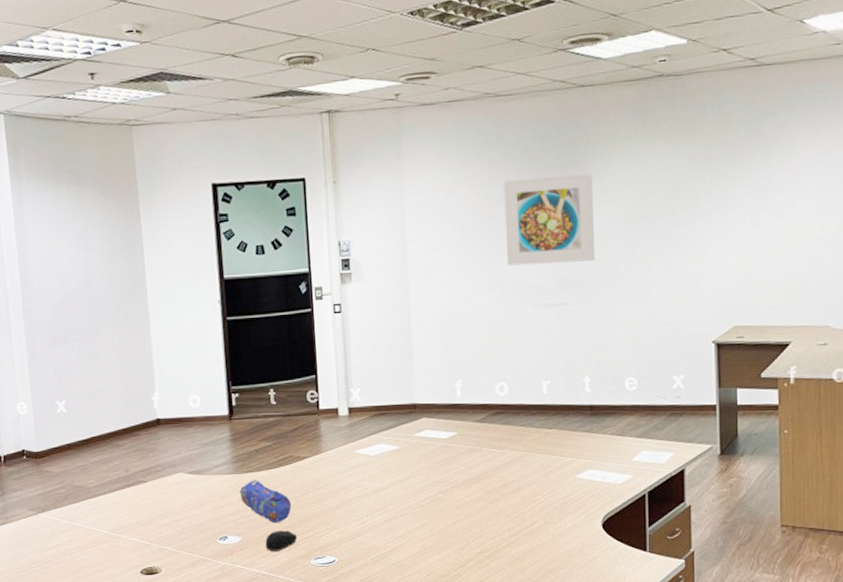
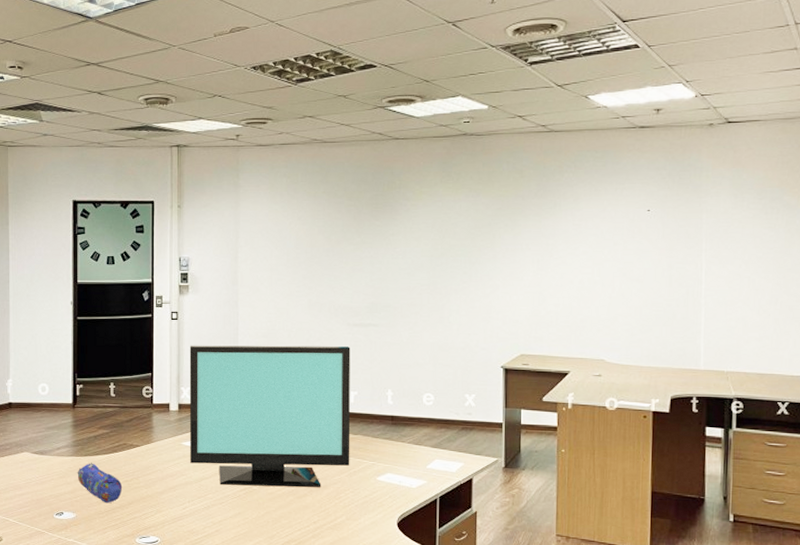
computer mouse: present [265,530,298,551] -> none [97,510,126,529]
monitor: none [357,330,546,494] -> present [189,345,351,487]
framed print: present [503,173,596,266] -> none [324,213,402,289]

